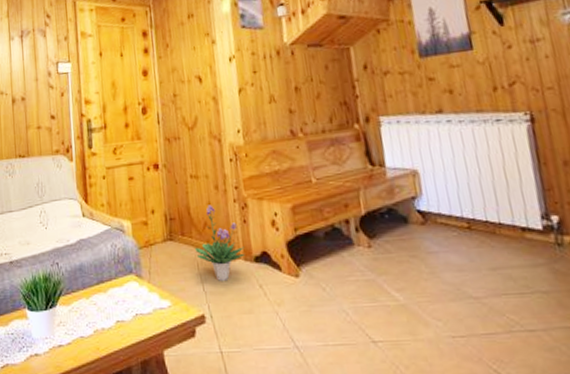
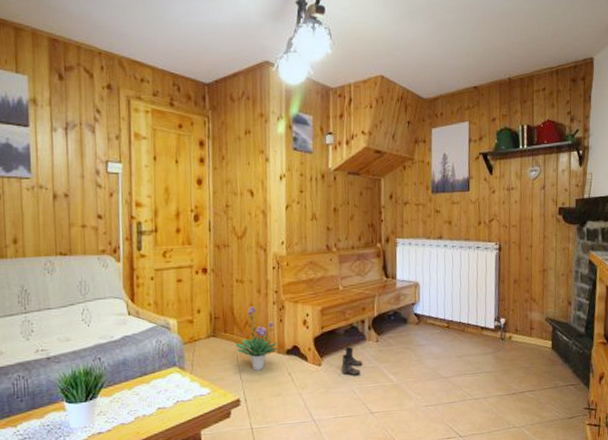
boots: none [325,253,353,292] -> present [342,346,363,376]

